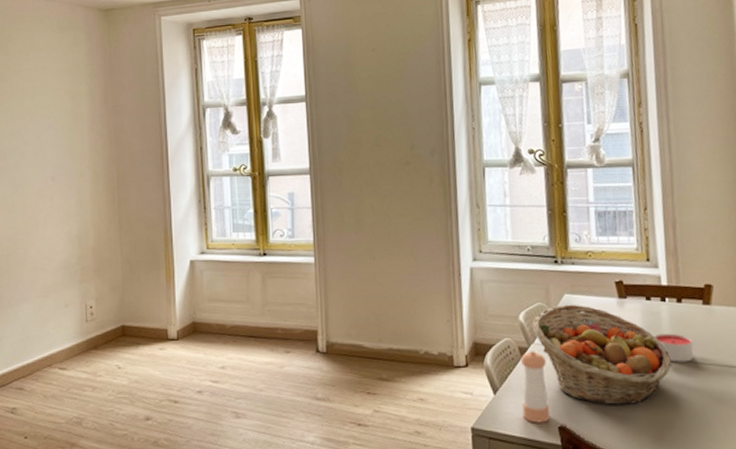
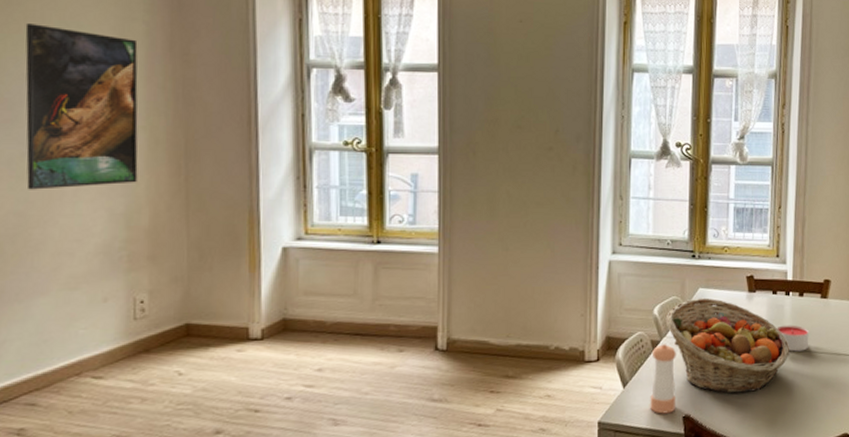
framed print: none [12,93,86,220] -> present [25,23,138,190]

